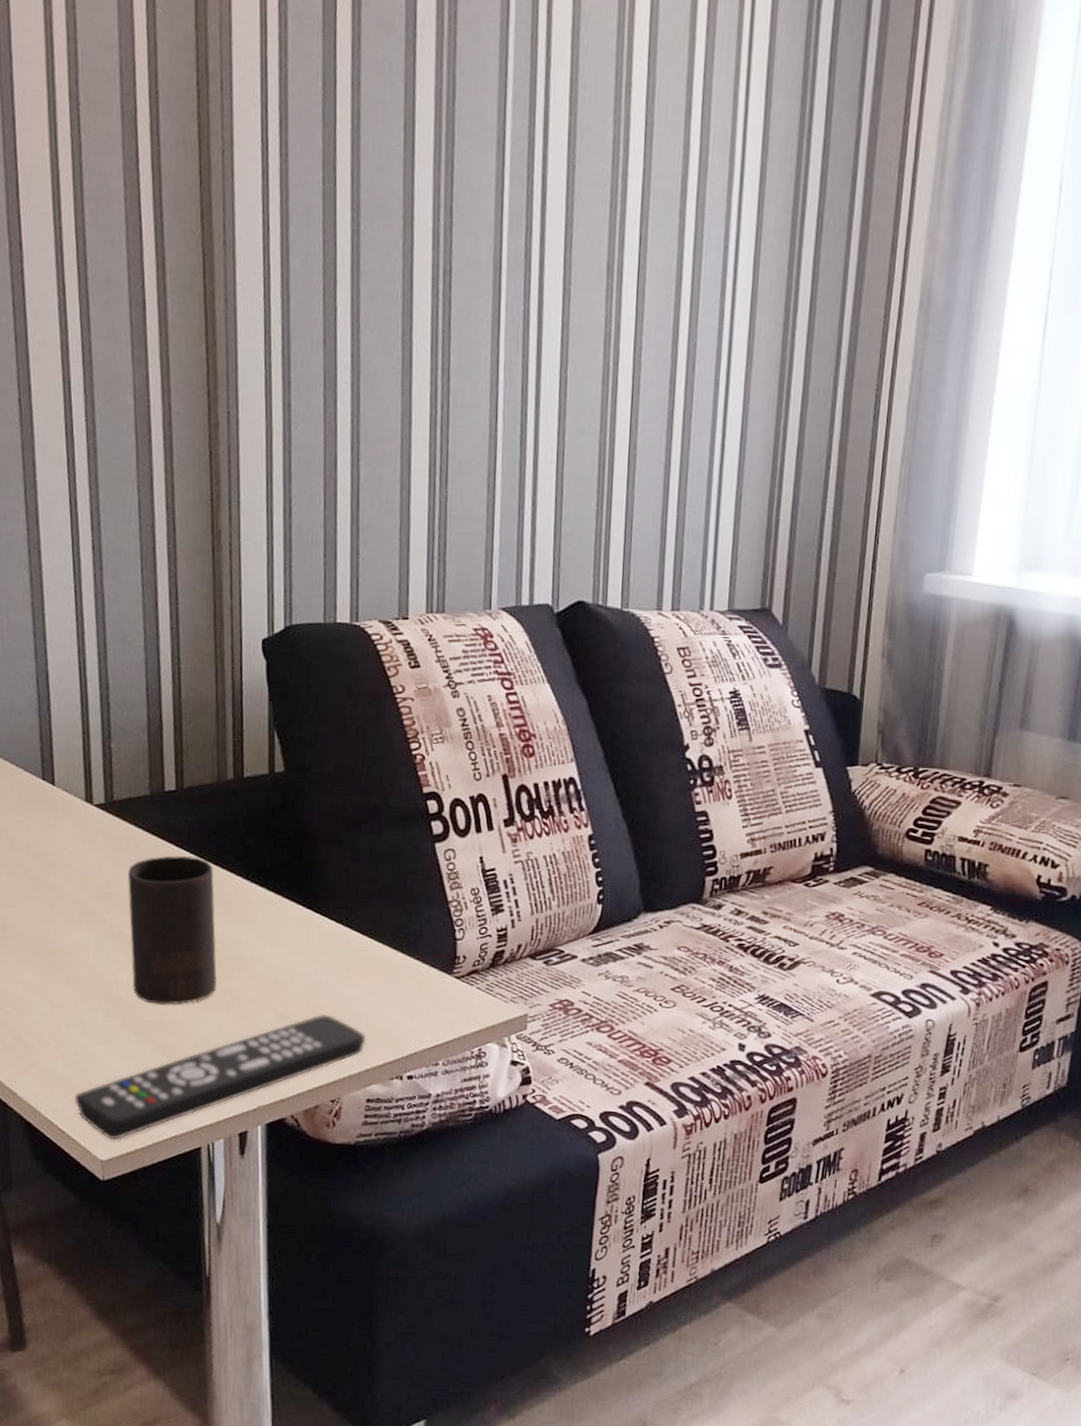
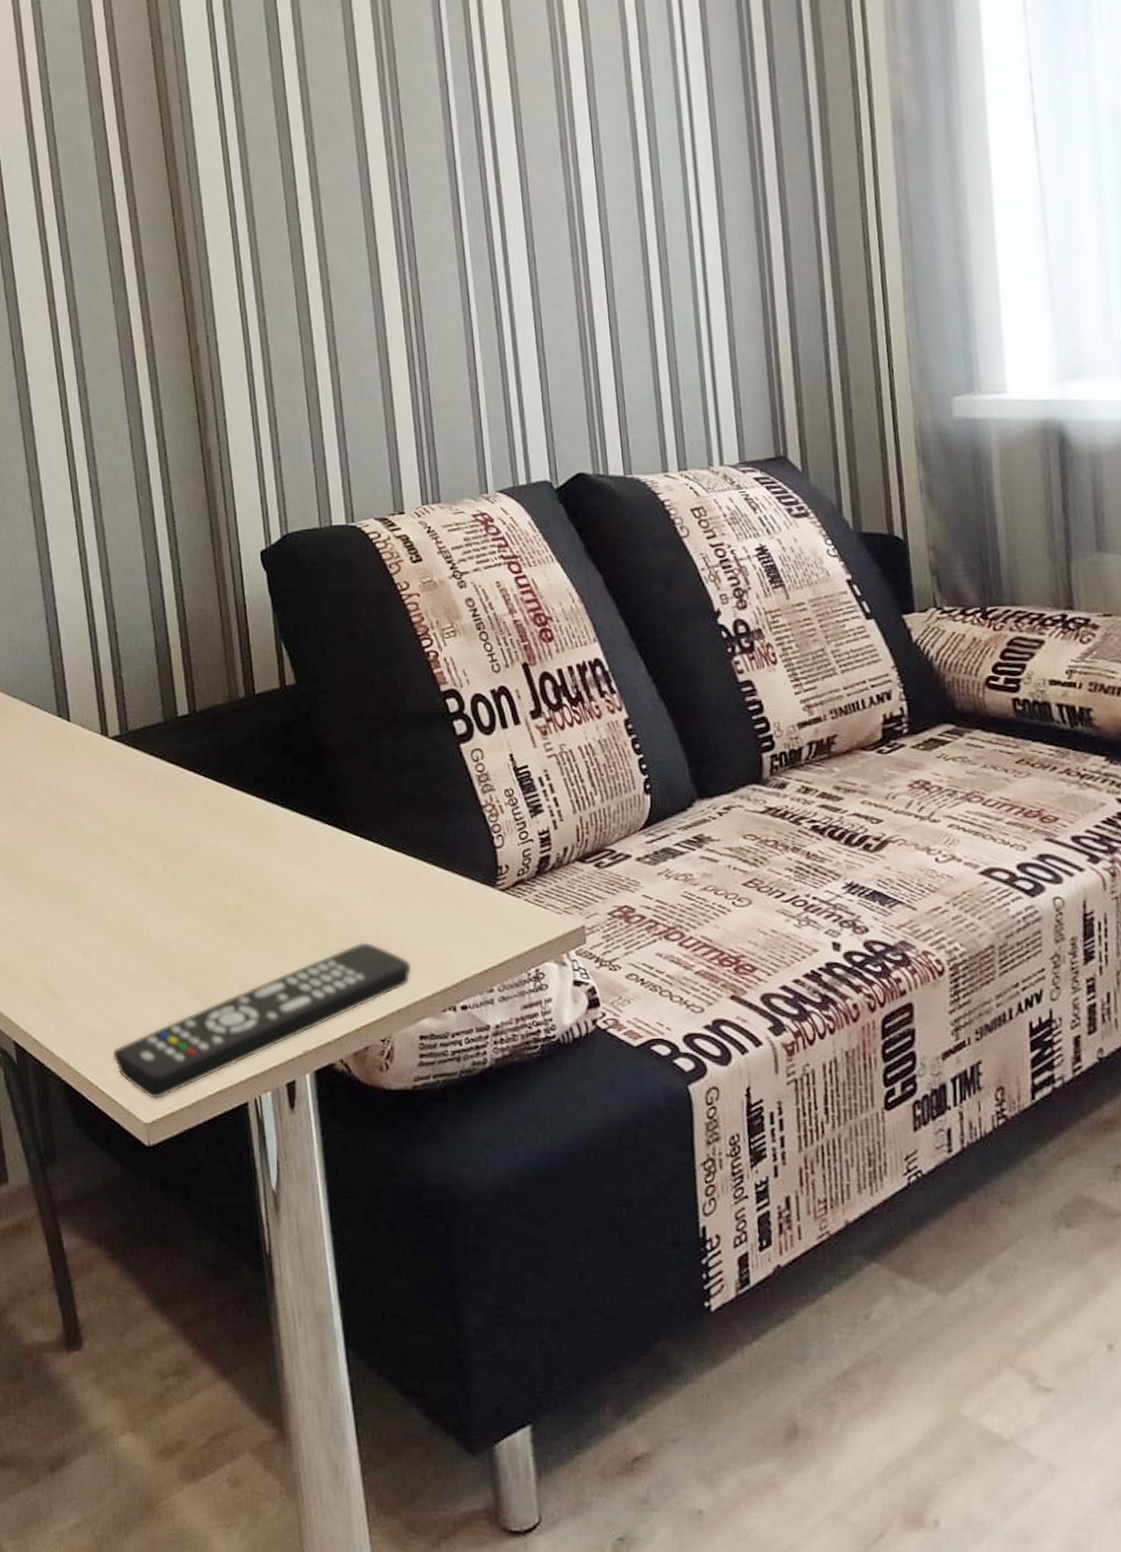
cup: present [127,855,218,1005] -> none [148,782,249,944]

